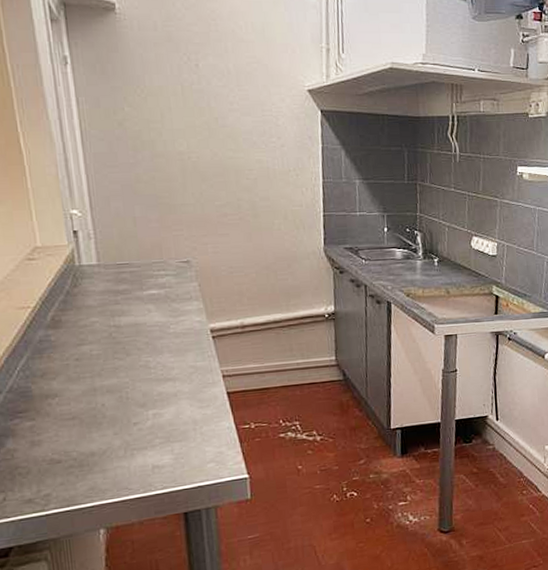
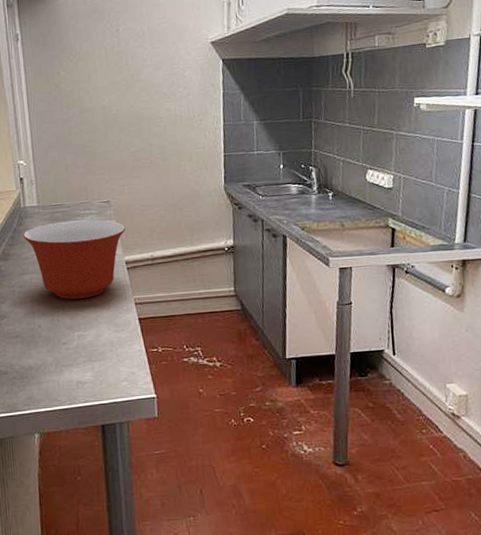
mixing bowl: none [78,281,210,373] -> present [22,219,126,300]

